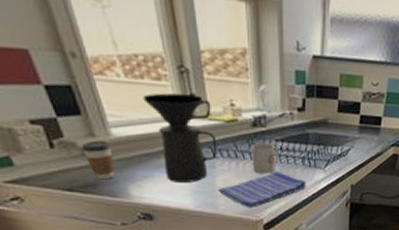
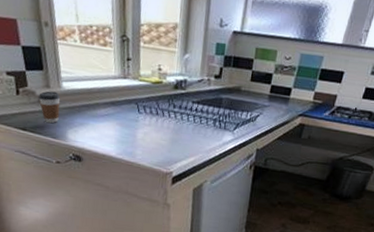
coffee maker: present [143,93,217,184] -> none [90,56,143,133]
dish towel: present [217,172,306,209] -> none [137,130,215,161]
mug: present [251,143,279,174] -> none [169,103,194,131]

